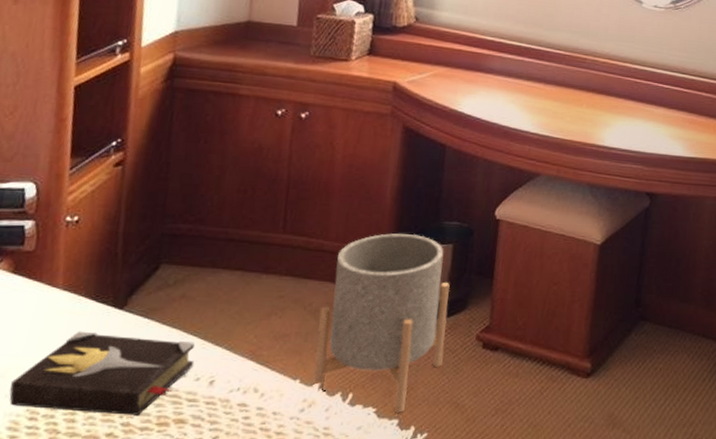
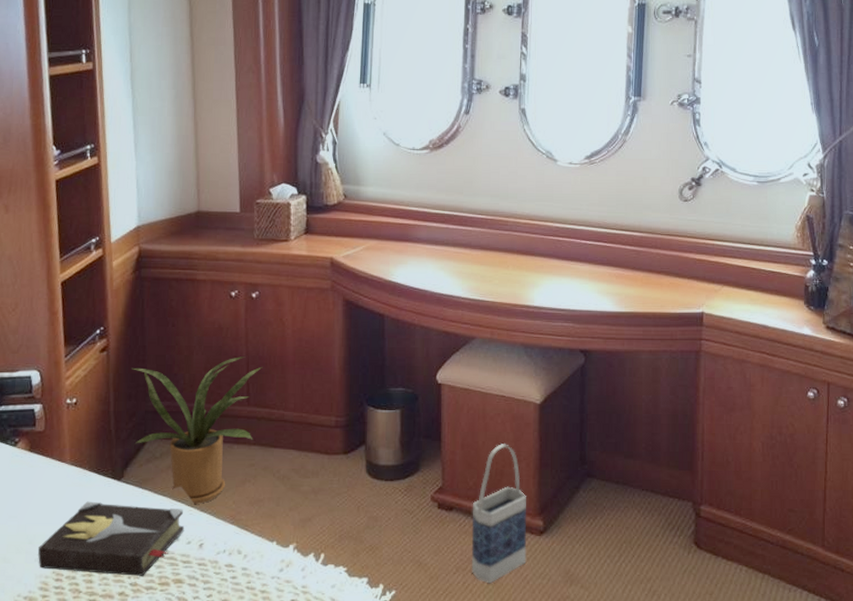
house plant: none [145,180,305,337] -> present [132,357,263,504]
planter: present [313,233,450,413] -> none [287,402,403,572]
bag: none [511,283,577,427] -> present [471,444,527,584]

